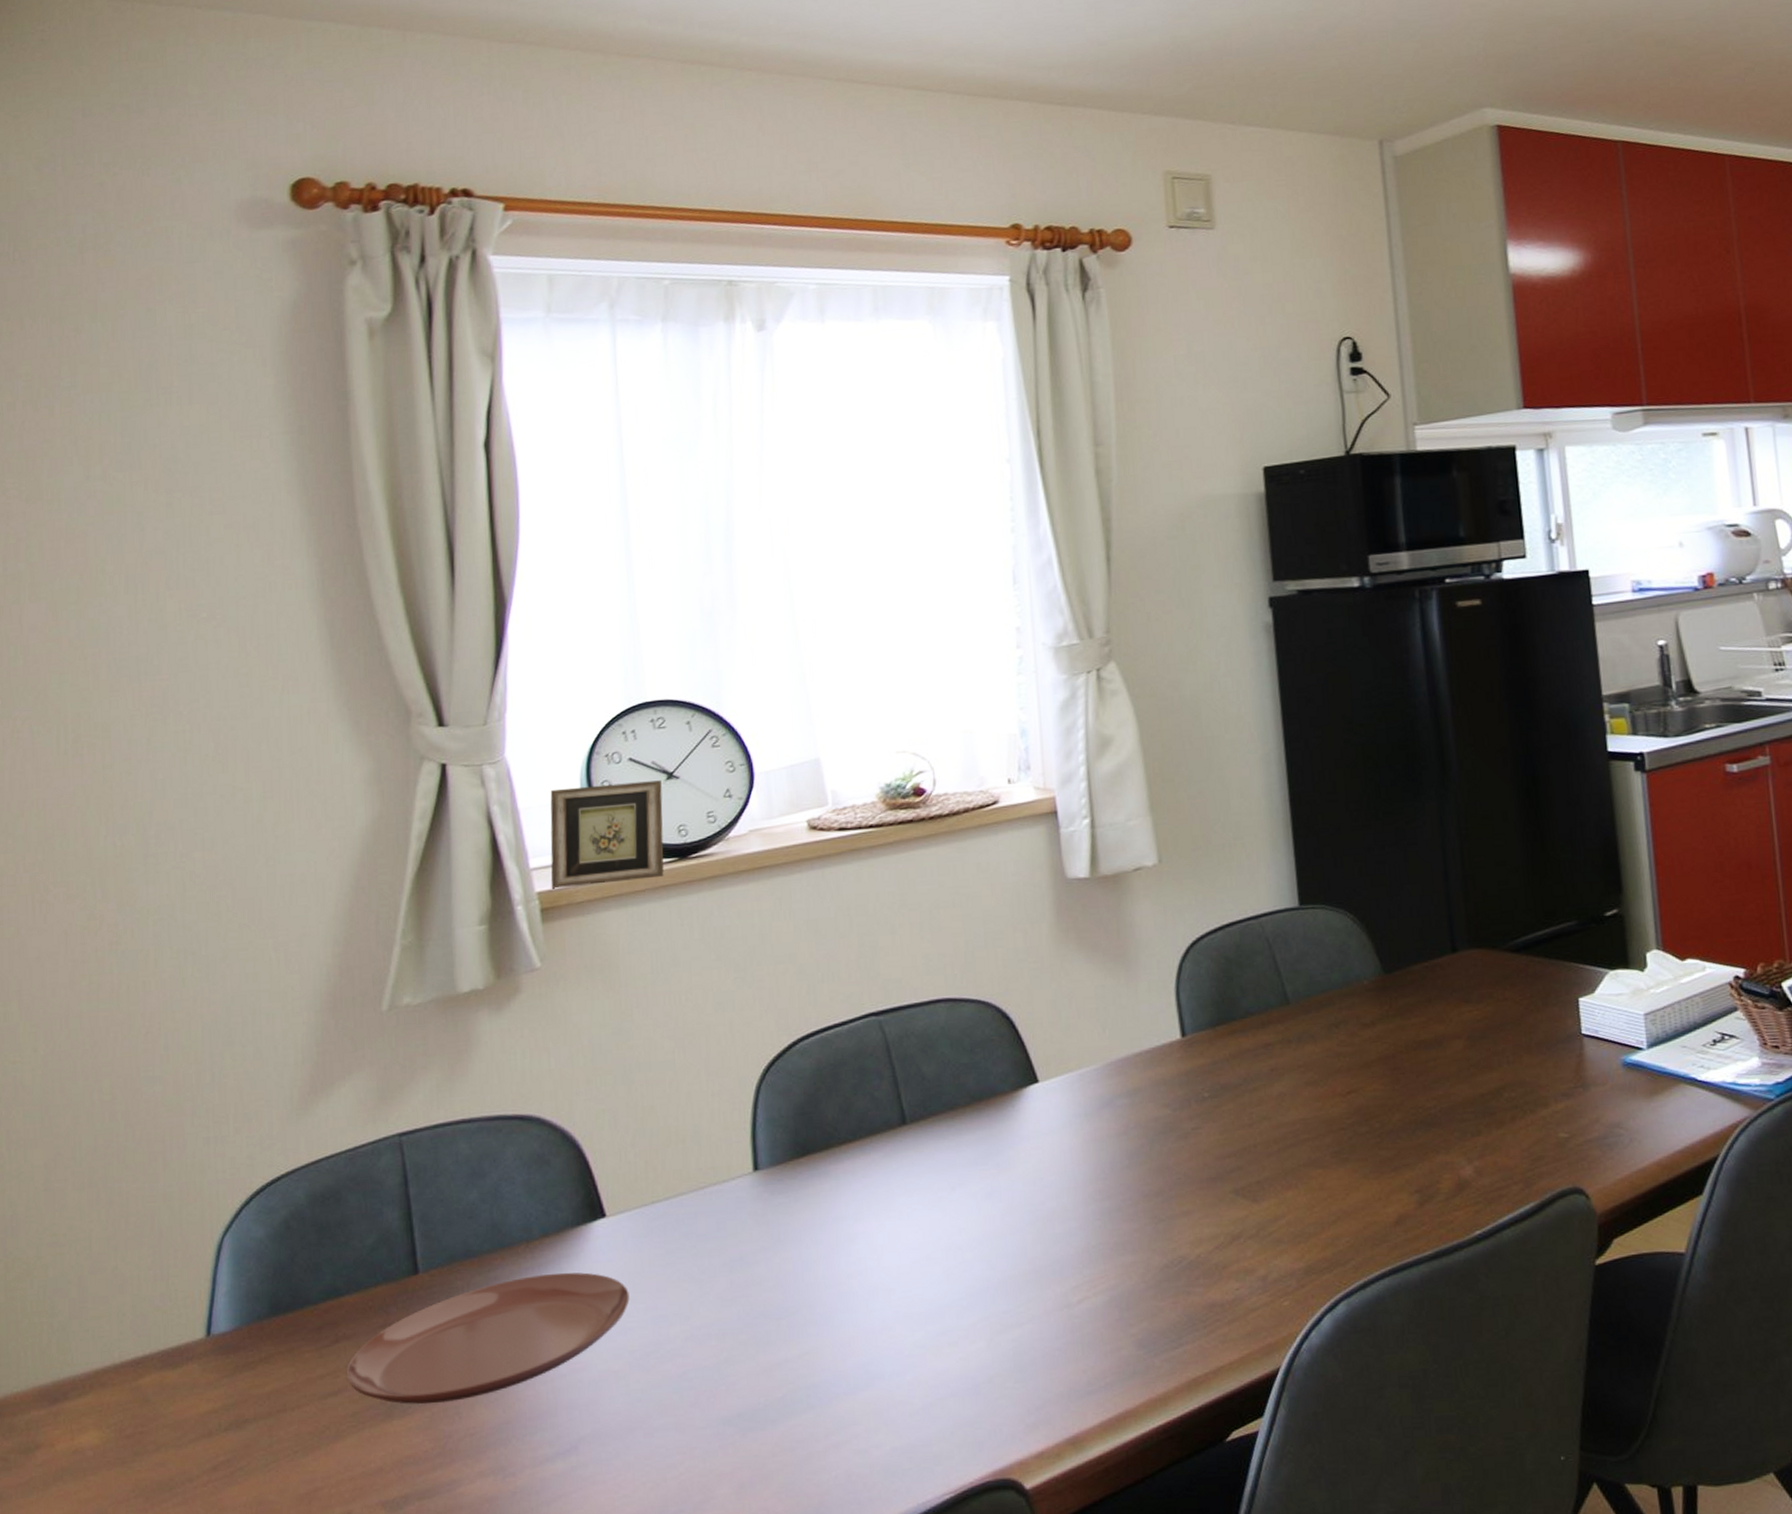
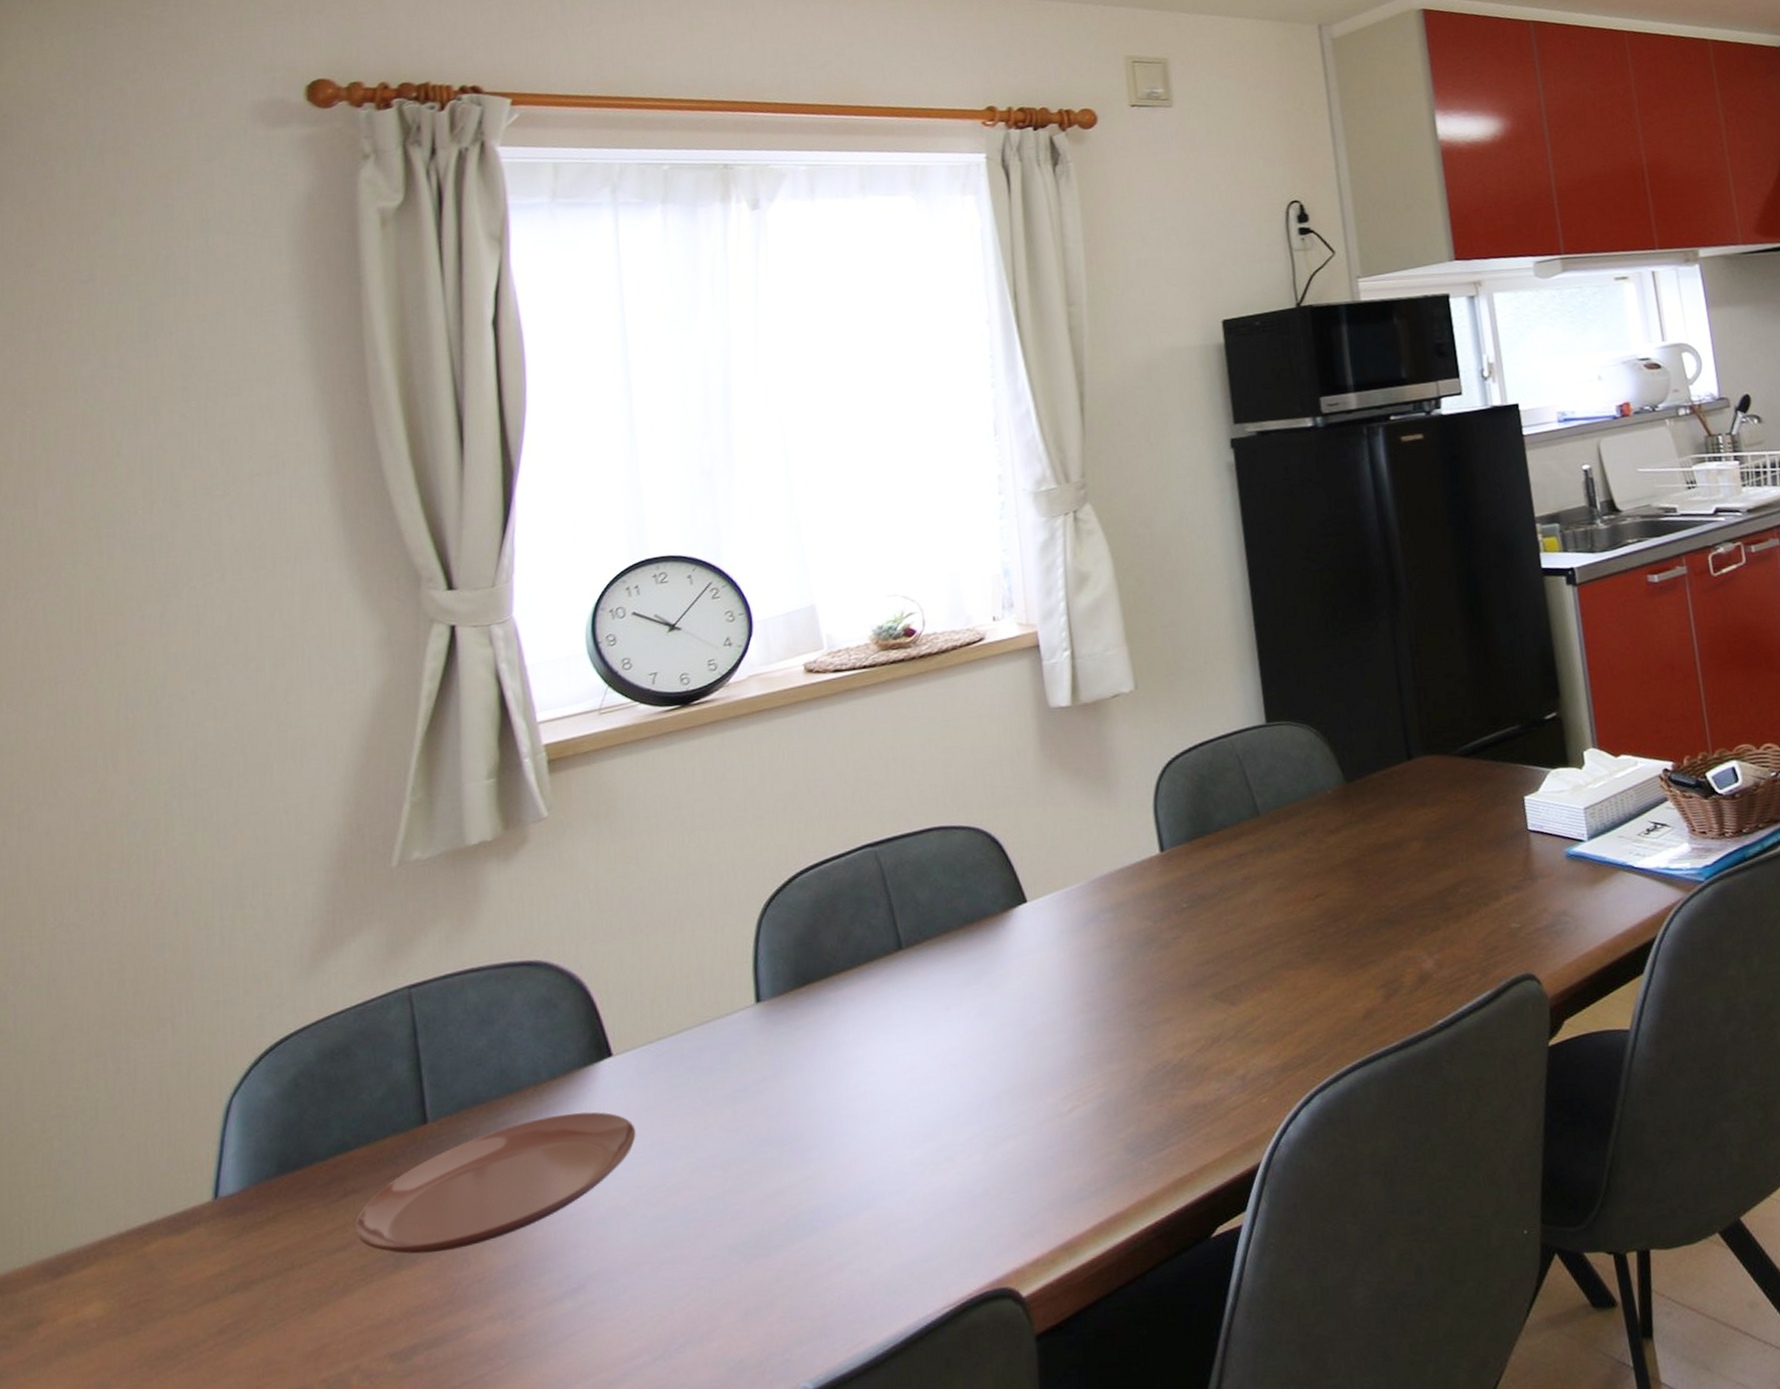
picture frame: present [550,780,664,889] -> none [556,632,667,741]

